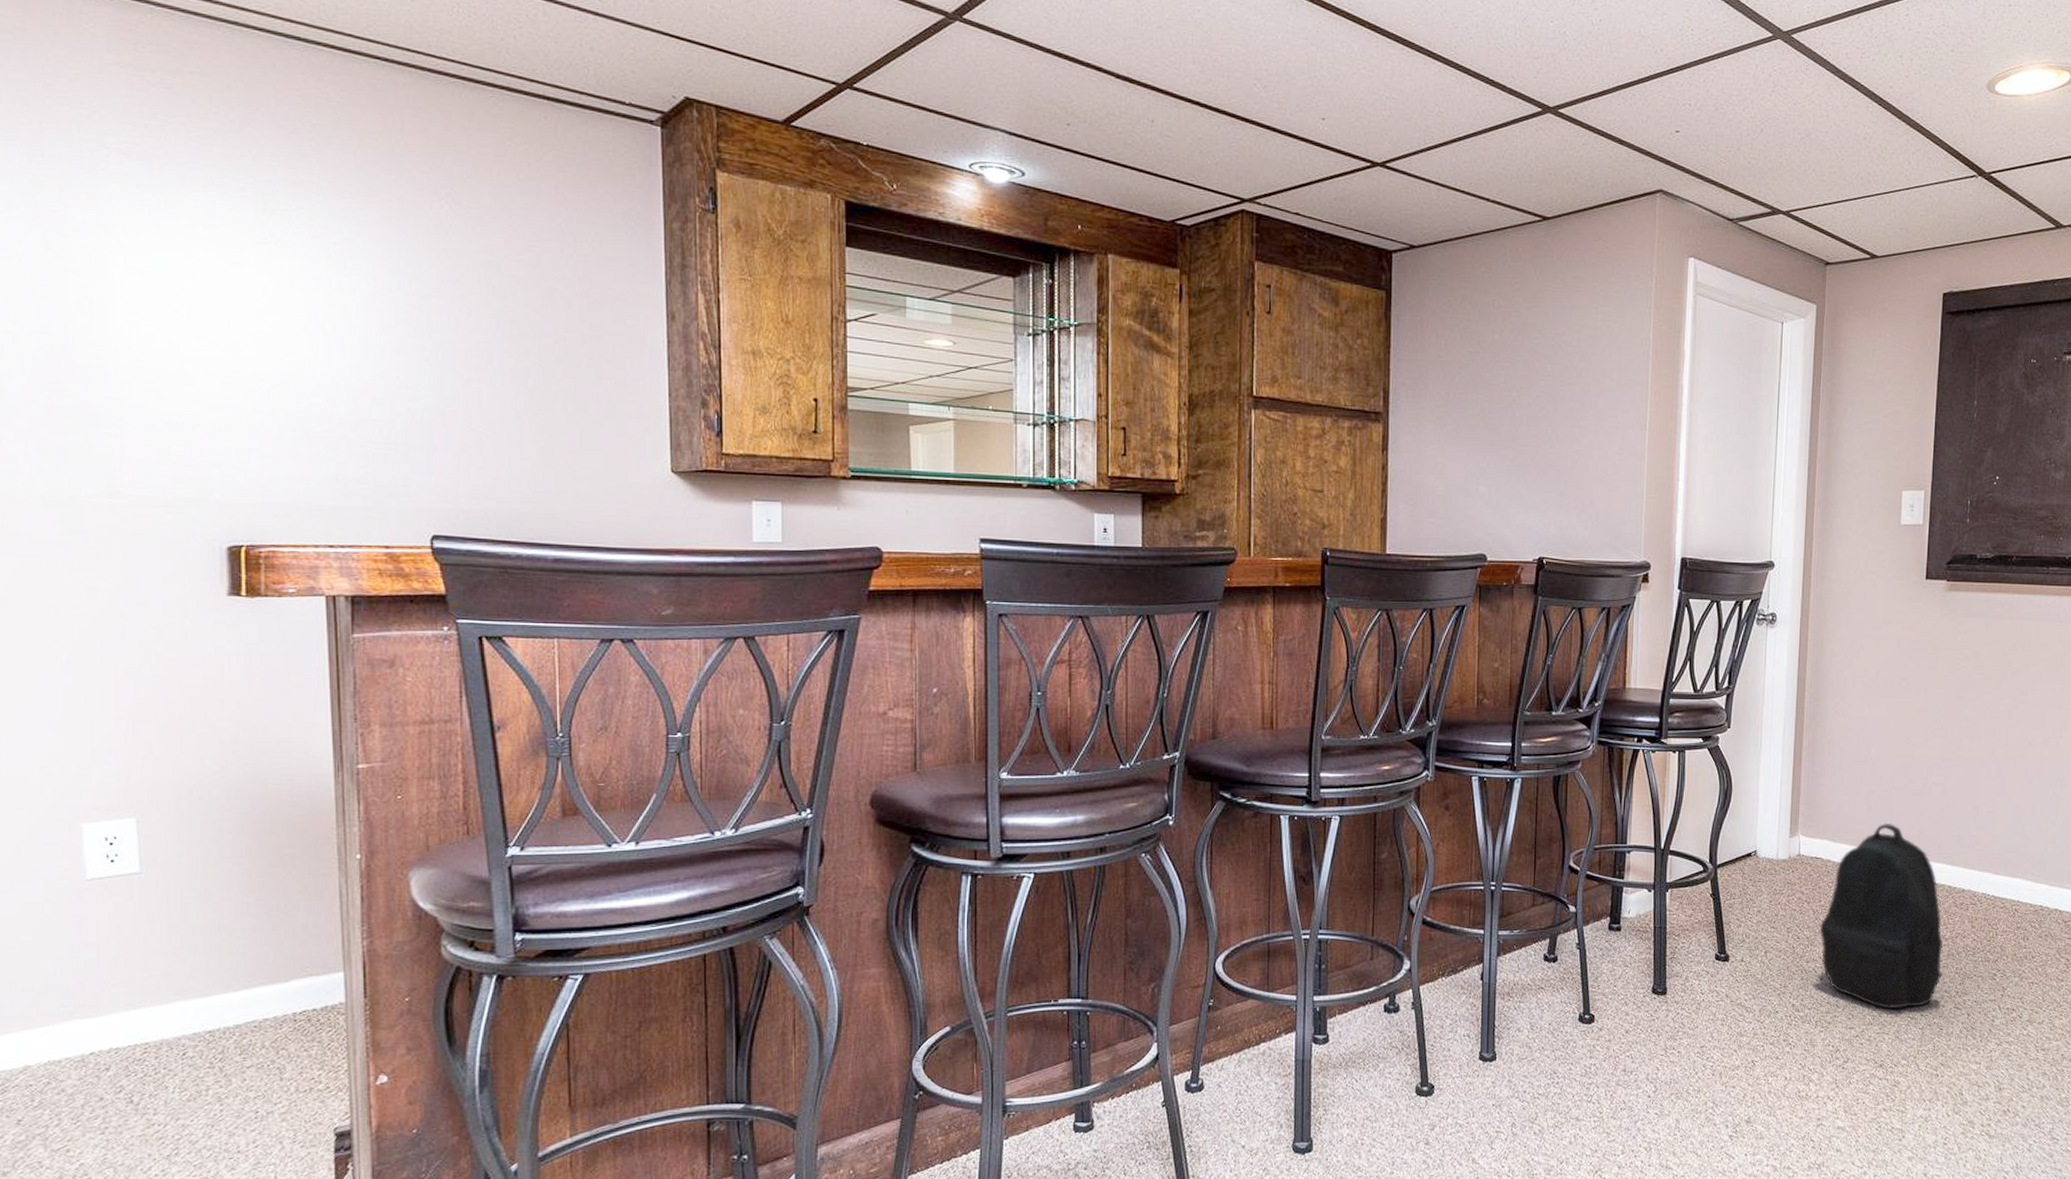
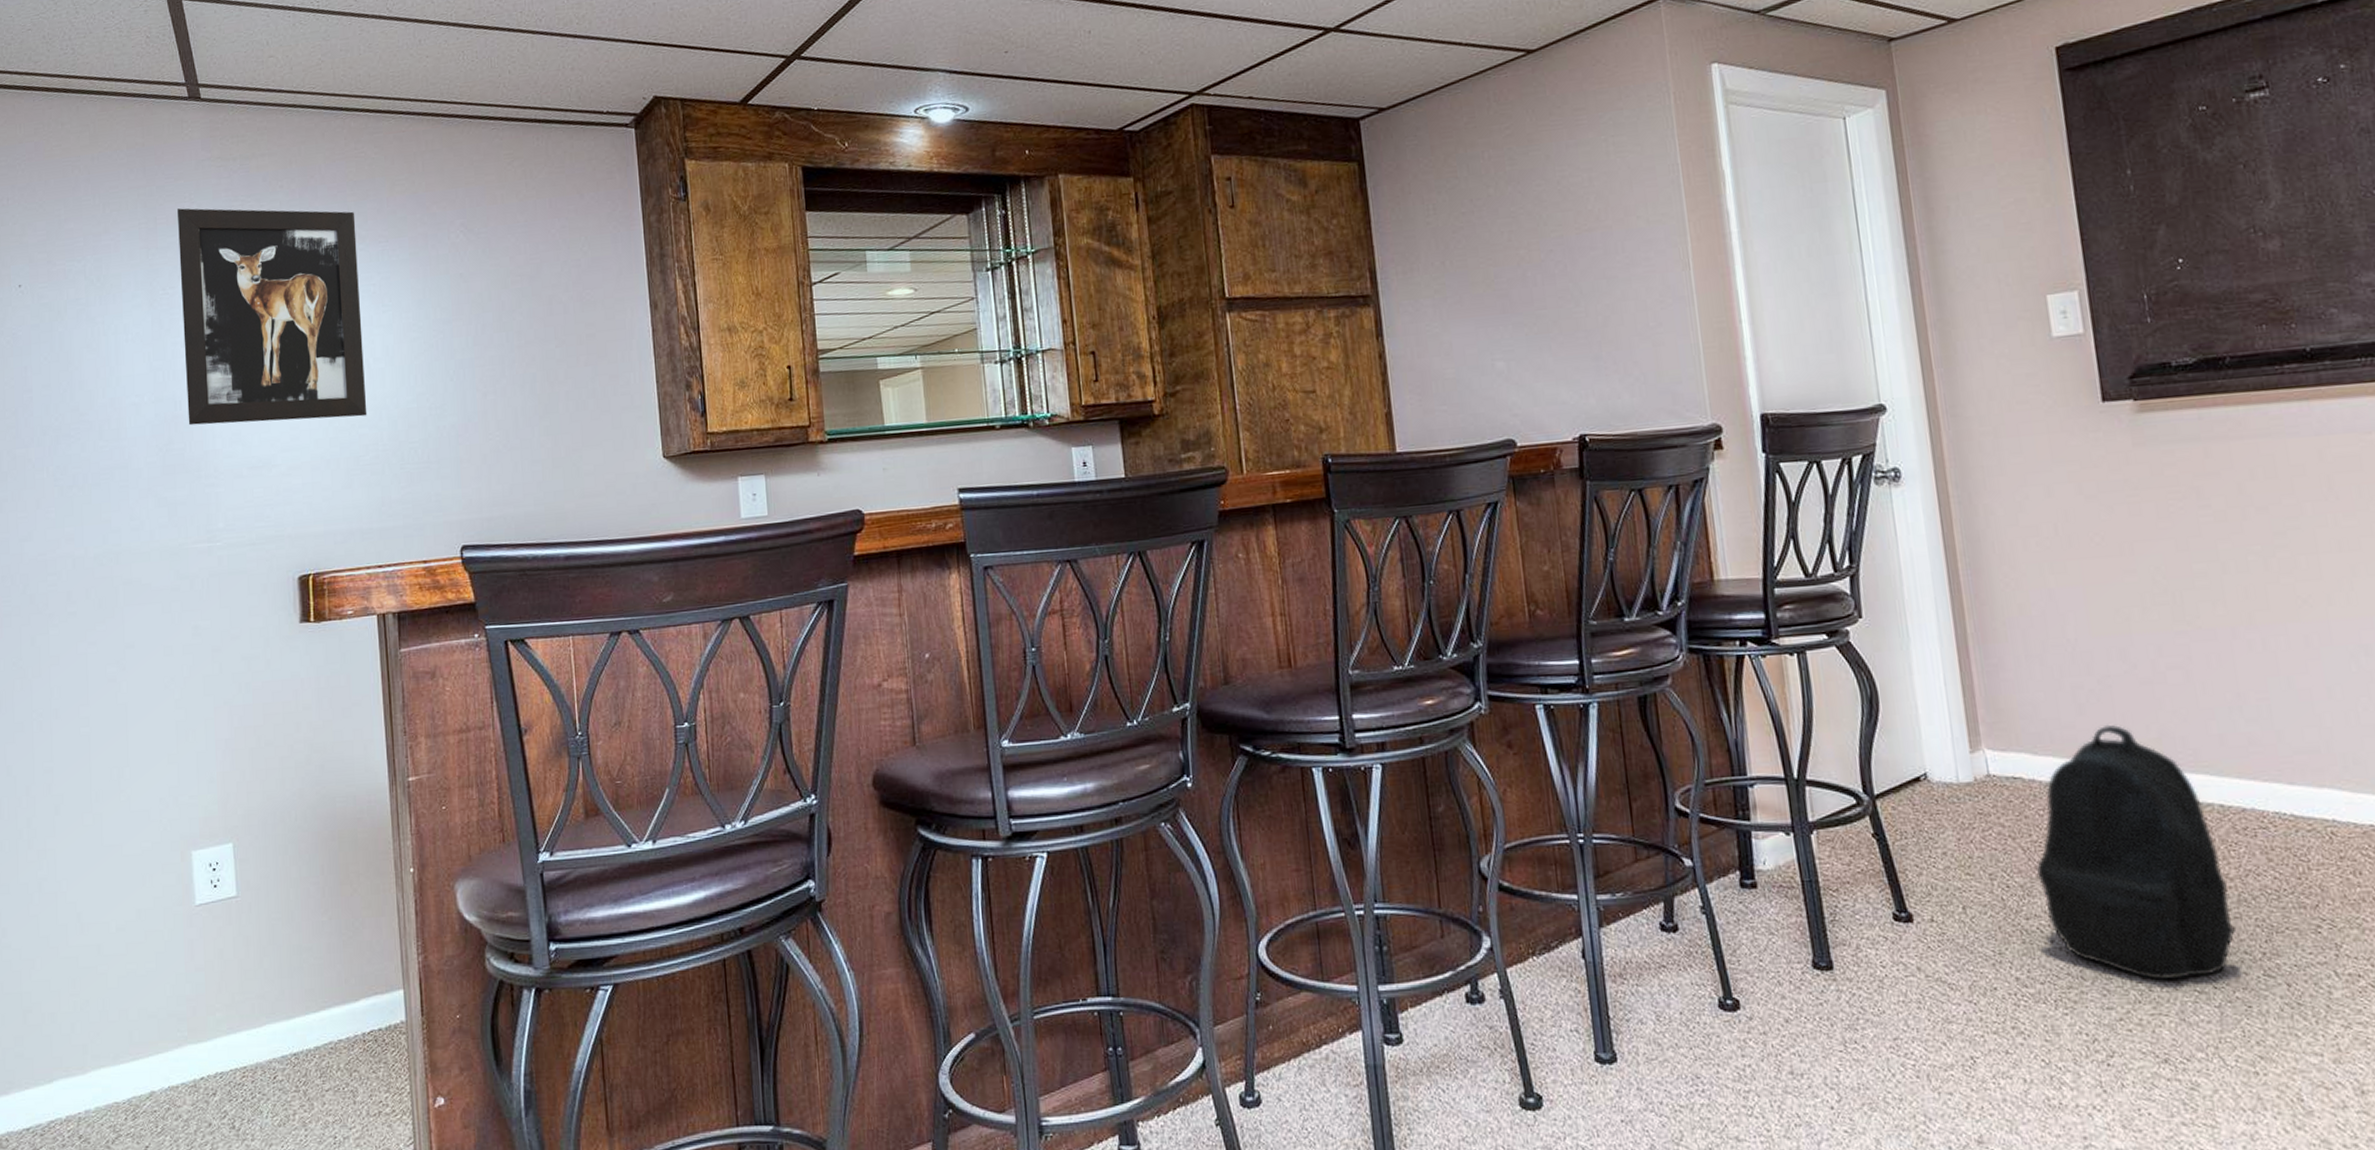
wall art: none [73,115,321,385] -> present [178,208,367,426]

